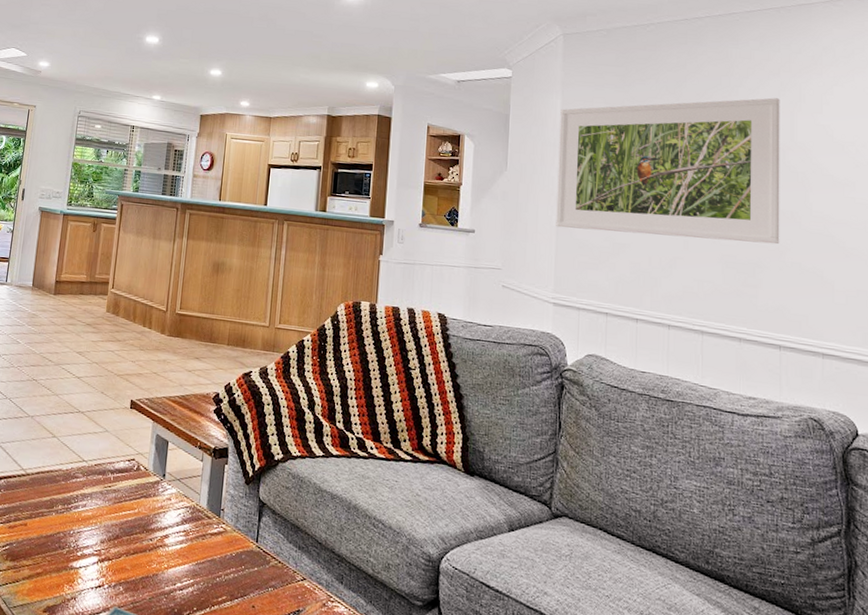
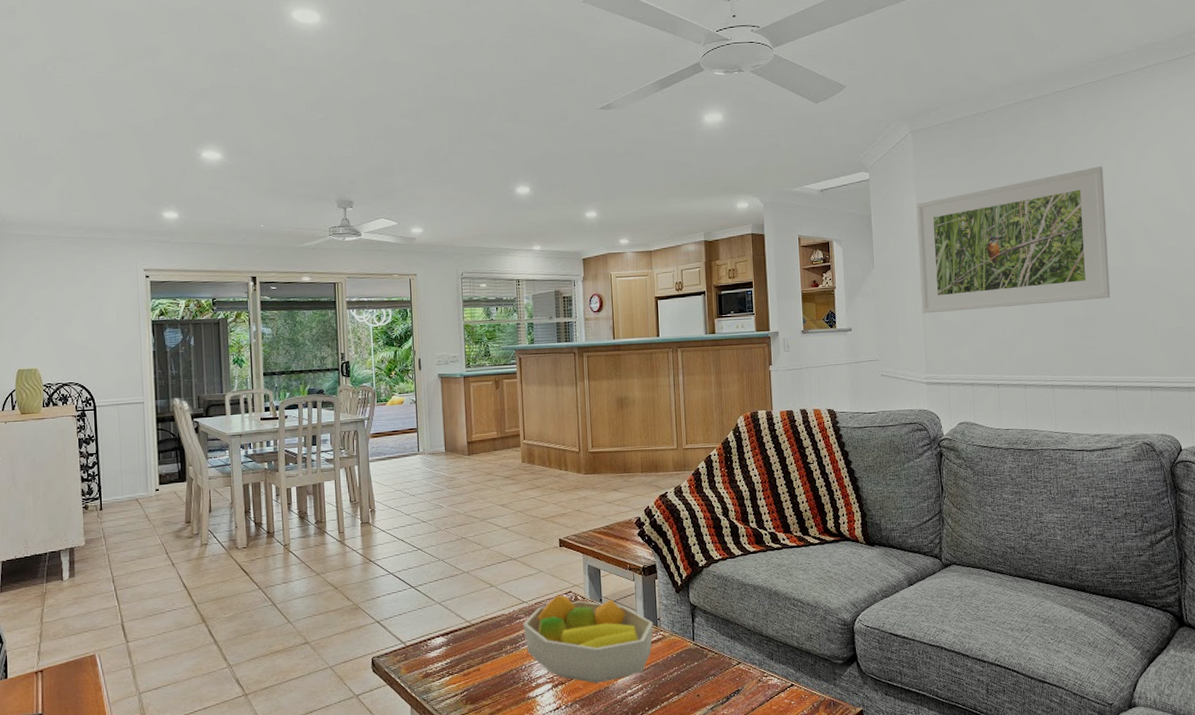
fruit bowl: none [78,460,217,569] -> present [523,595,654,684]

